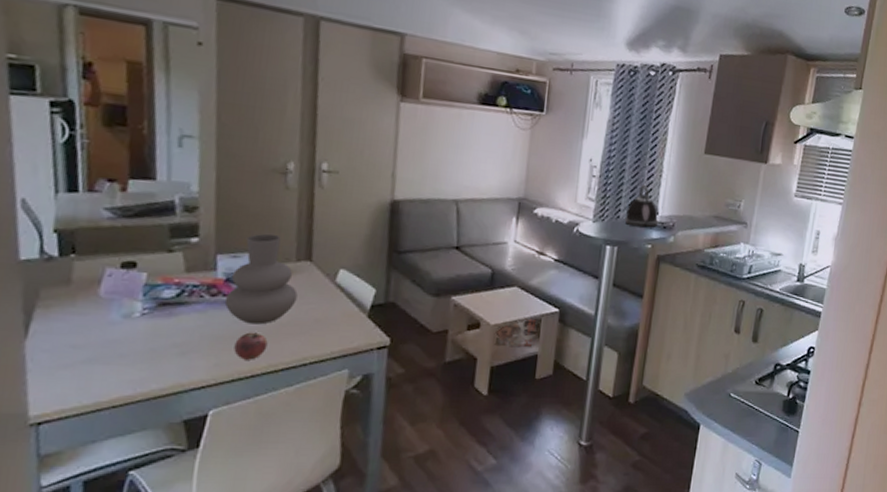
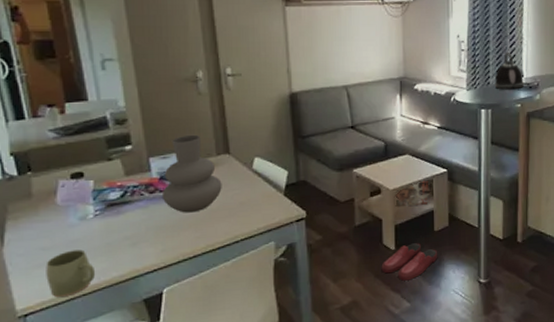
mug: none [71,352,132,406] -> present [46,249,96,297]
fruit: present [234,332,268,360] -> none [176,219,203,244]
slippers: none [468,390,537,433] -> present [381,243,438,281]

